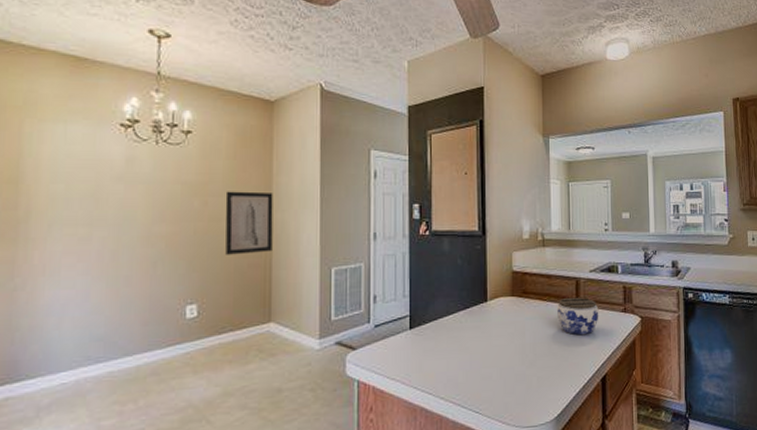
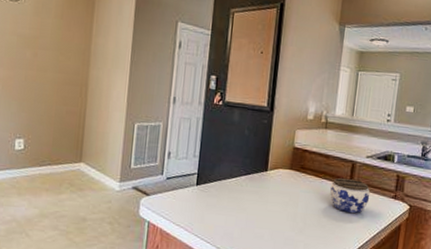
wall art: present [225,191,273,255] -> none [49,46,92,103]

